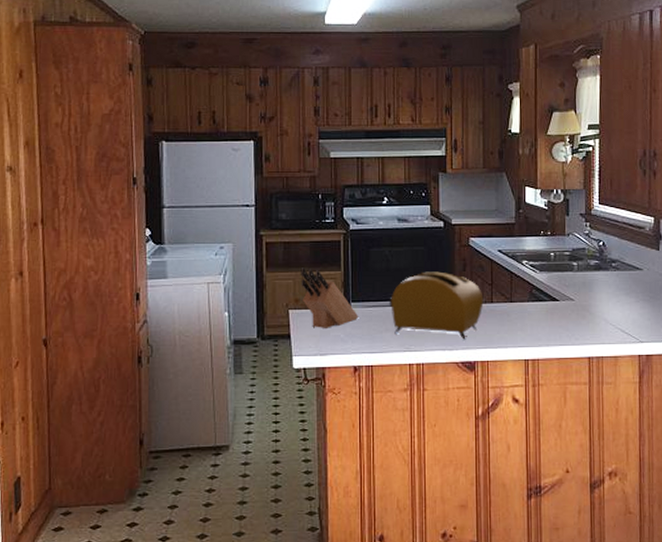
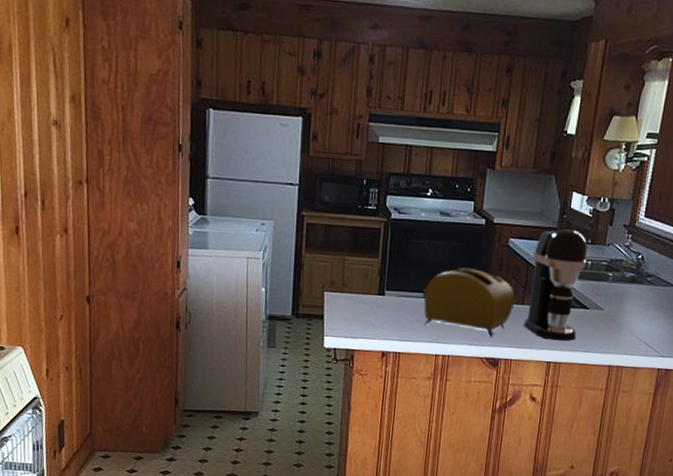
knife block: present [300,267,359,328] -> none [338,252,392,313]
coffee maker: none [496,224,550,337] -> present [523,229,588,342]

